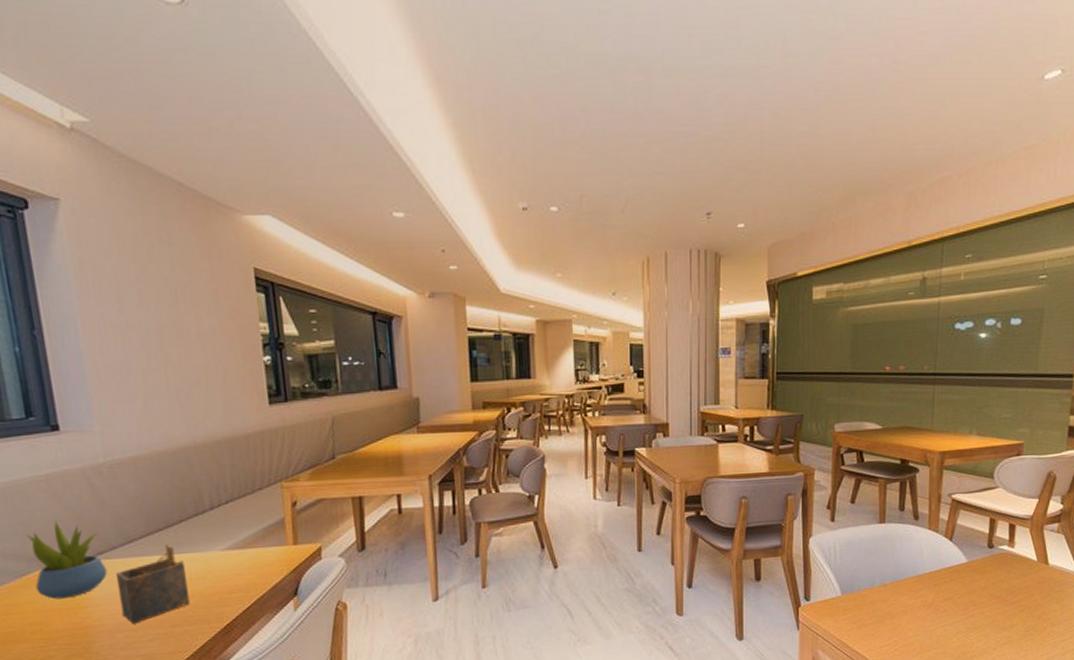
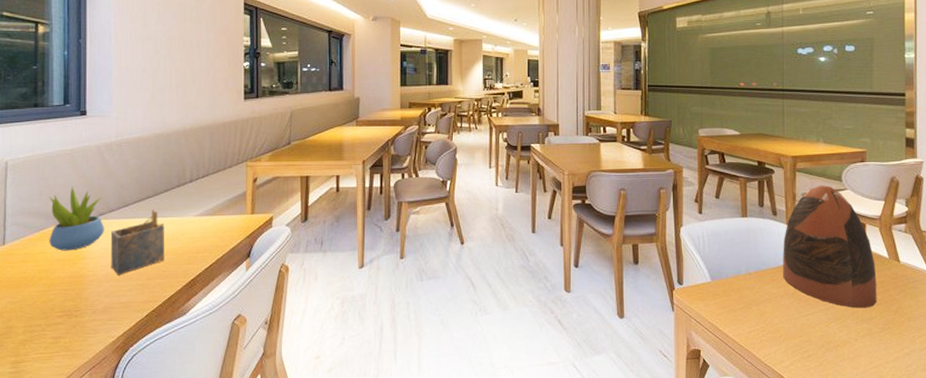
decorative vase: none [921,483,1022,616] -> present [783,185,877,308]

